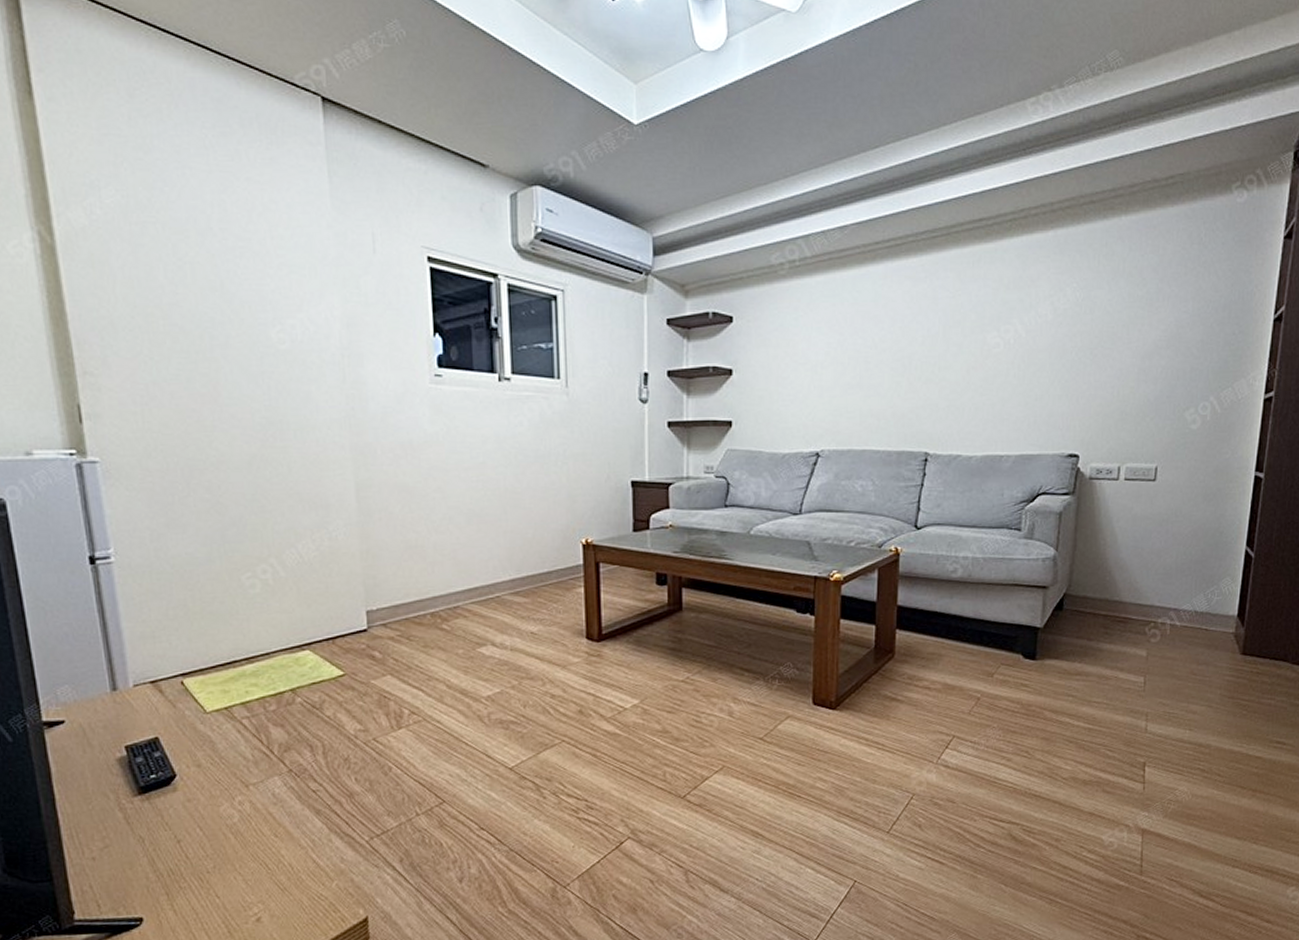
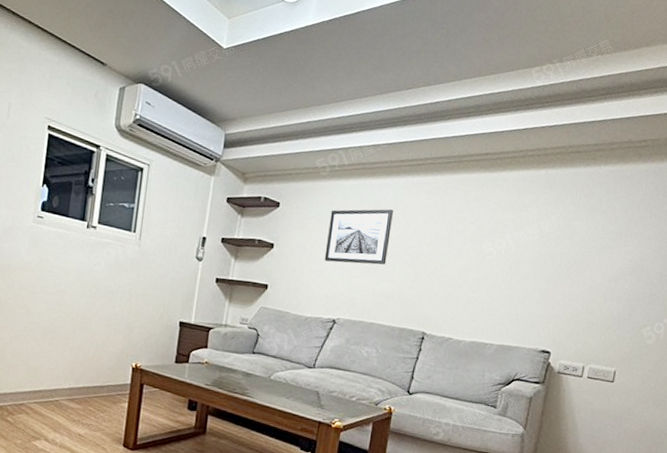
wall art: none [796,307,873,382] -> present [324,209,393,265]

